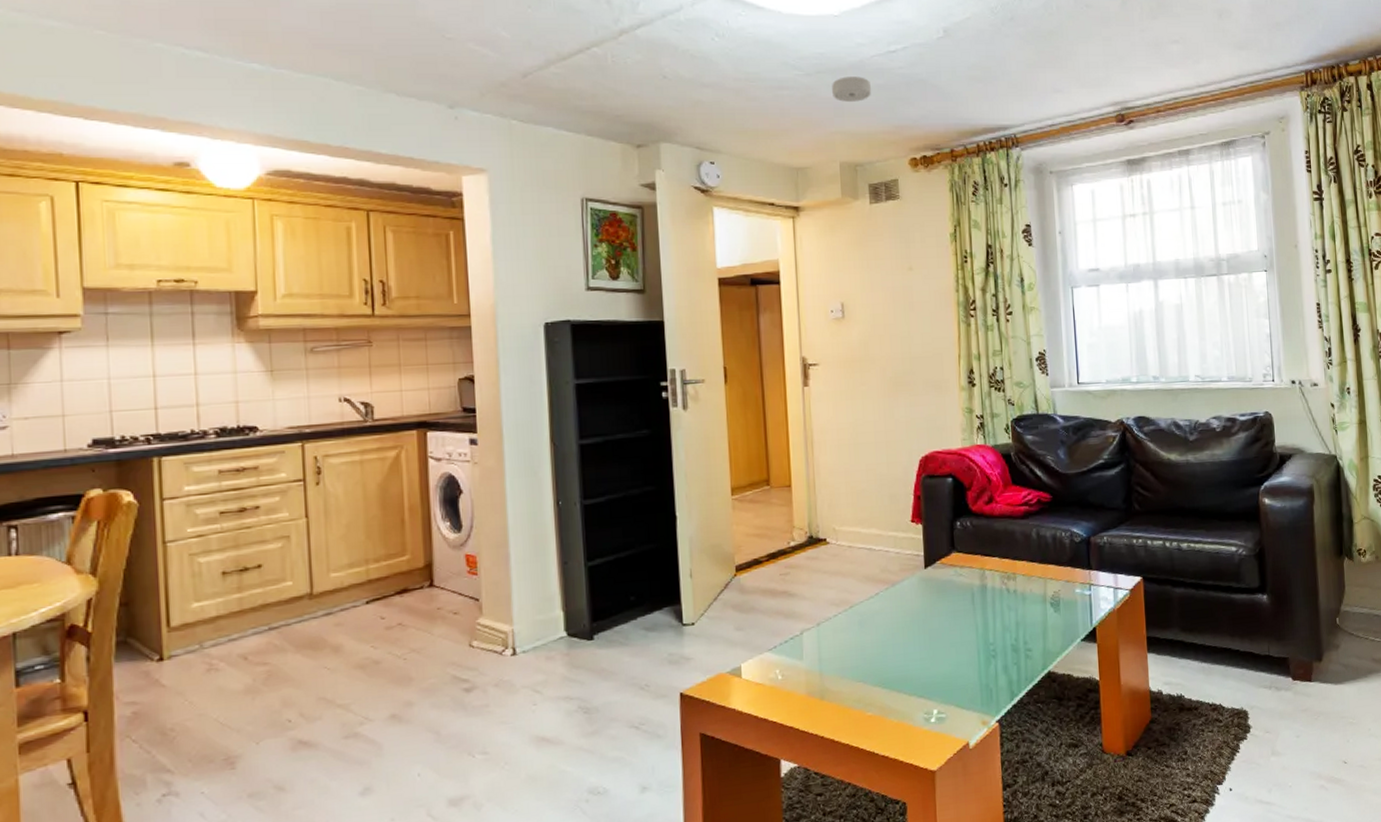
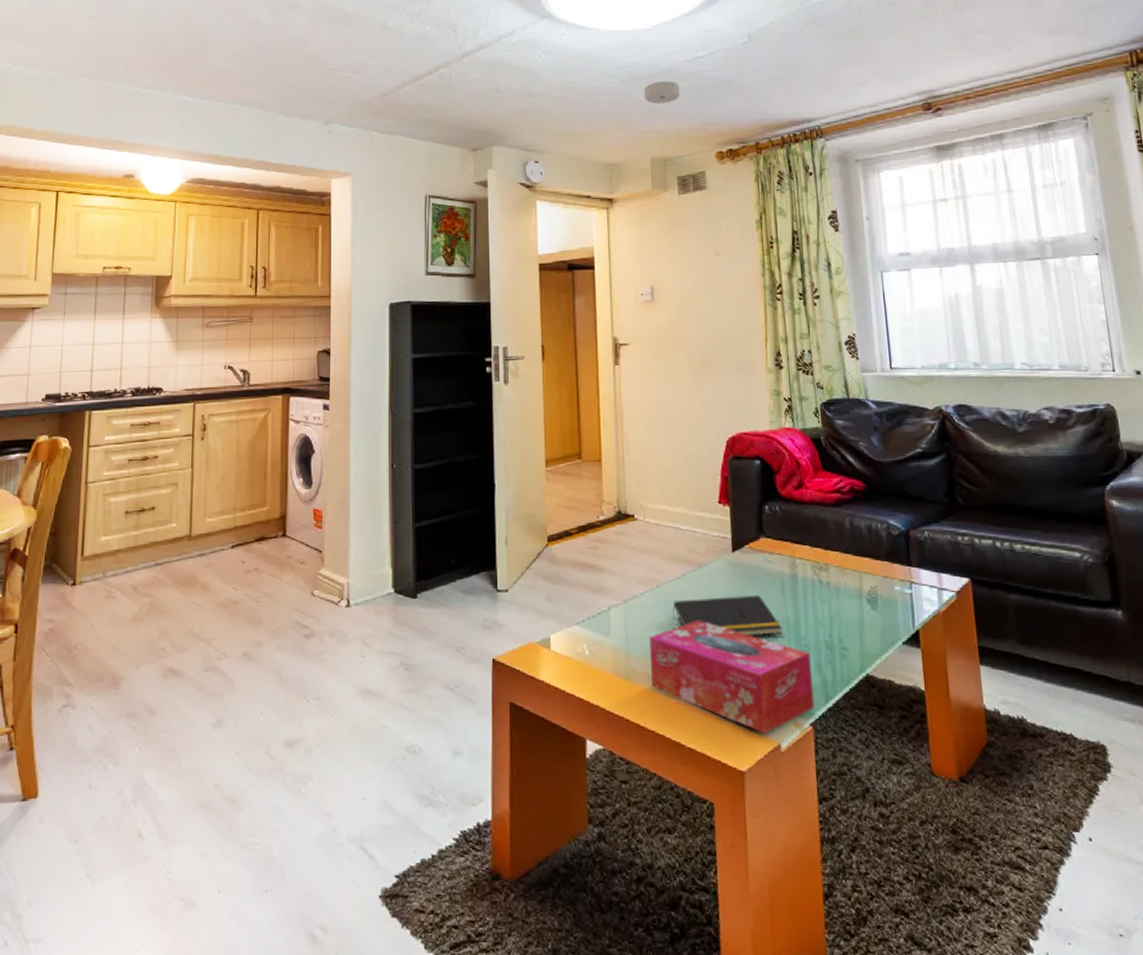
tissue box: none [842,635,1001,735] -> present [648,620,815,734]
notepad: none [866,608,972,647] -> present [672,595,782,636]

